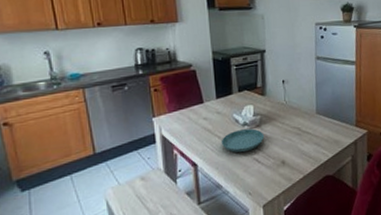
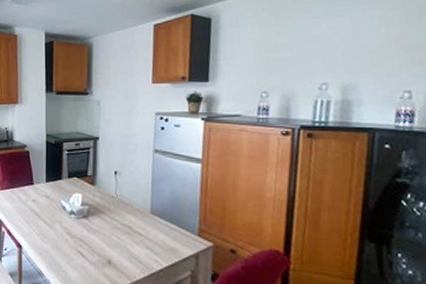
saucer: present [220,129,265,153] -> none [46,218,91,243]

